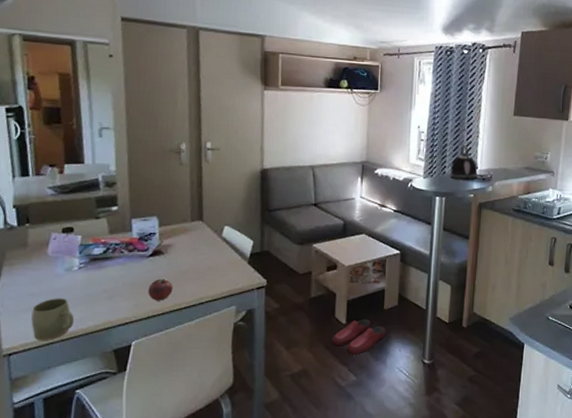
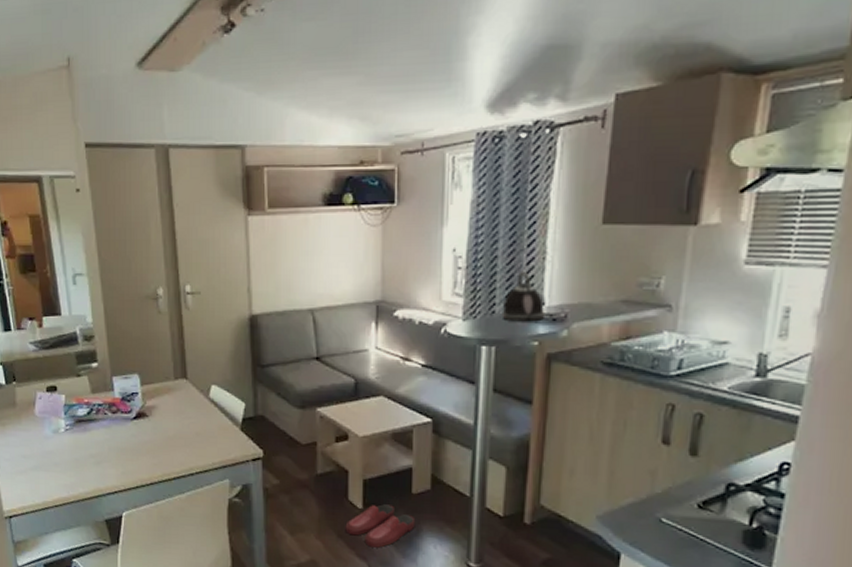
mug: present [31,298,75,340] -> none [26,461,66,505]
fruit: present [148,279,173,301] -> none [135,444,160,469]
book: present [348,259,385,284] -> none [363,429,411,460]

